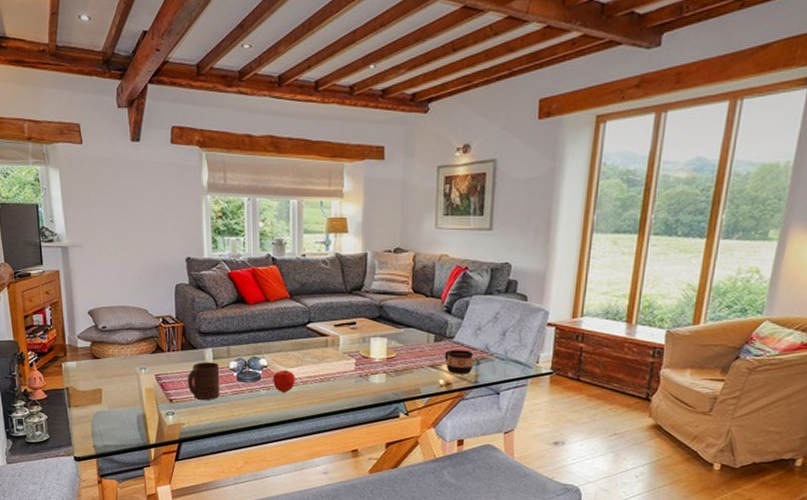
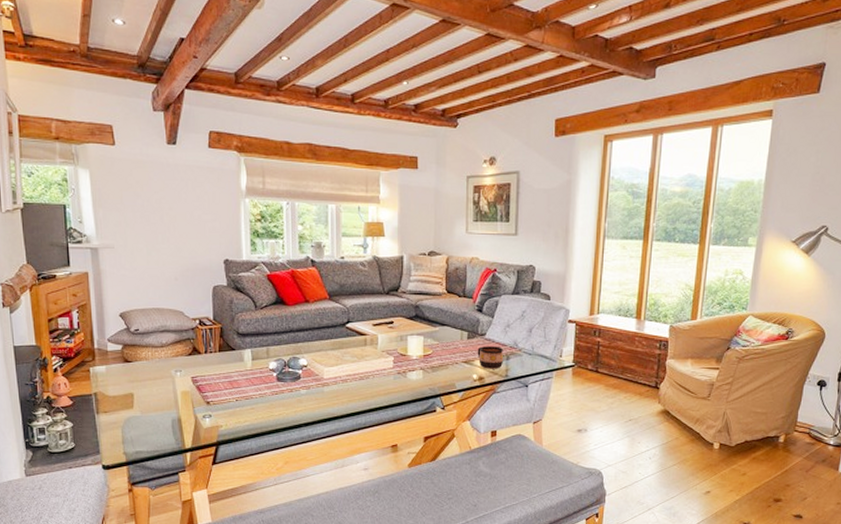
cup: present [187,362,220,400] -> none [225,363,260,401]
fruit: present [273,369,295,393] -> none [313,368,335,391]

